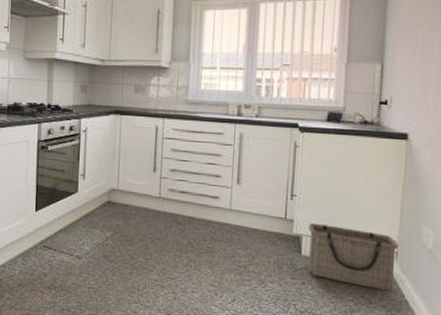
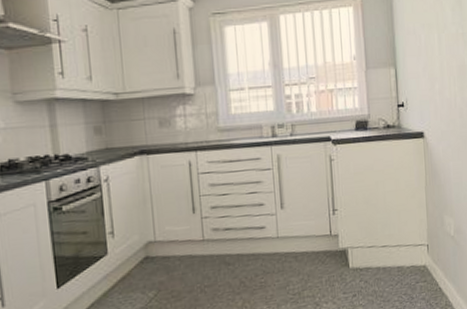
basket: present [308,222,398,292] -> none [353,230,429,286]

